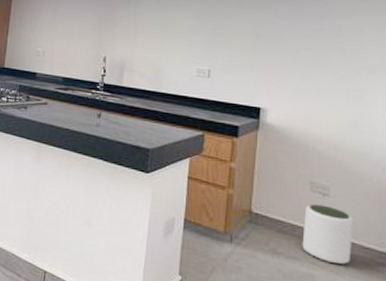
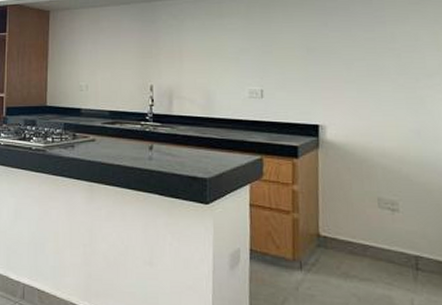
plant pot: present [302,204,353,265] -> none [374,221,428,283]

